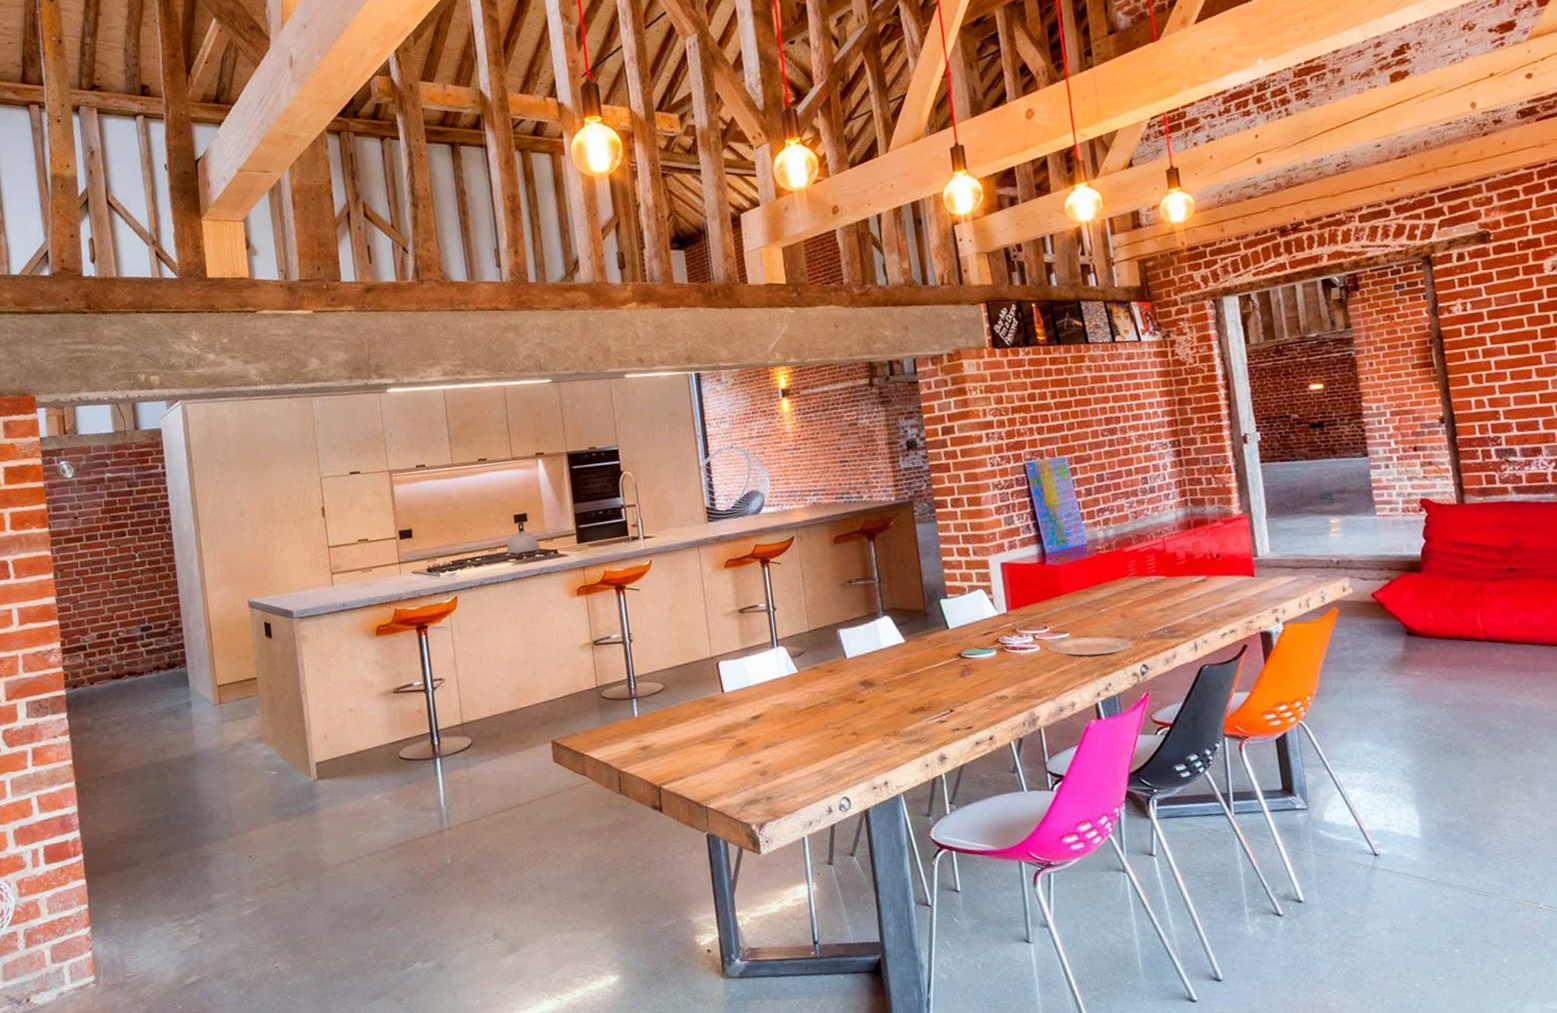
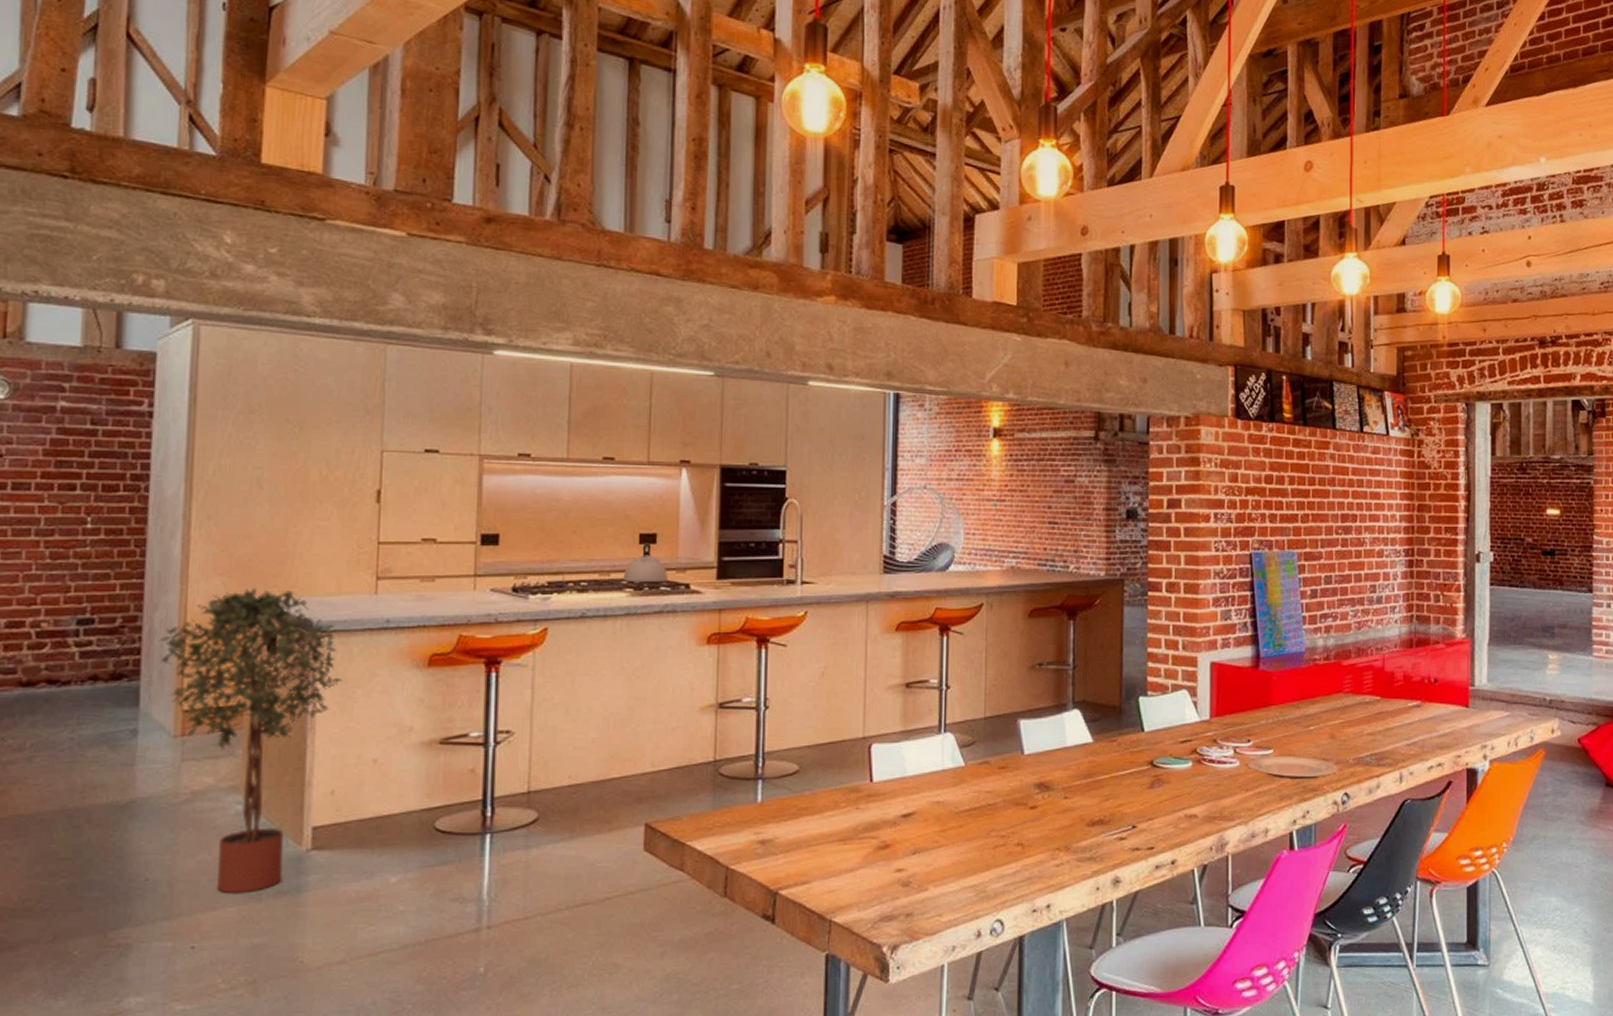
potted tree: none [193,589,320,816] -> present [157,587,343,894]

